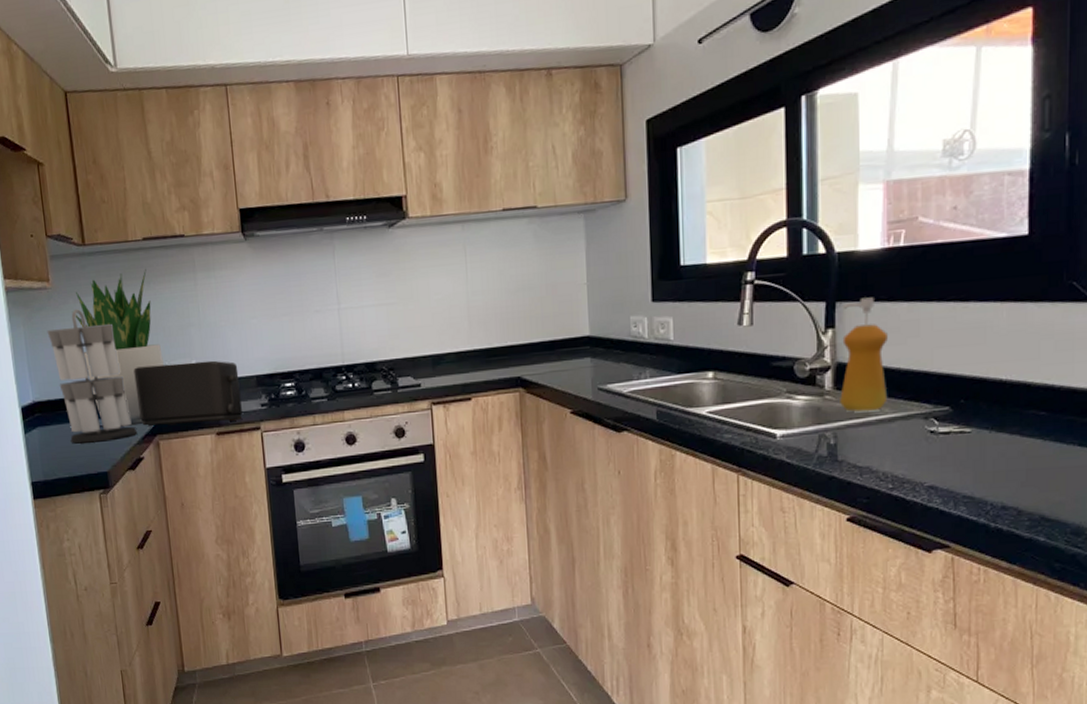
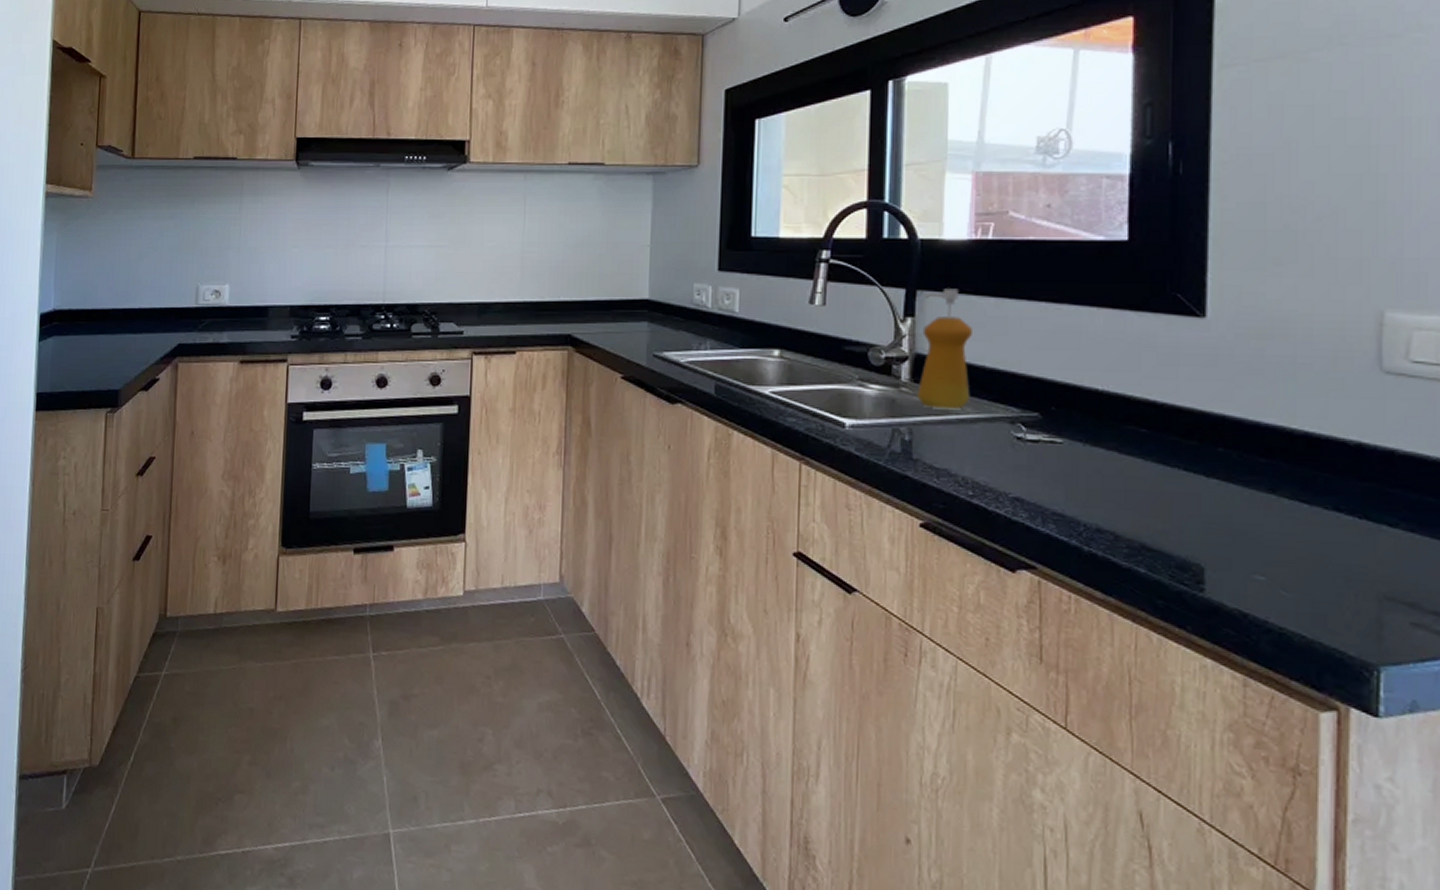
spice rack: present [47,309,138,444] -> none [80,221,157,358]
planter: present [75,269,164,424] -> none [112,188,196,343]
toaster: present [133,360,242,427] -> none [162,285,273,350]

